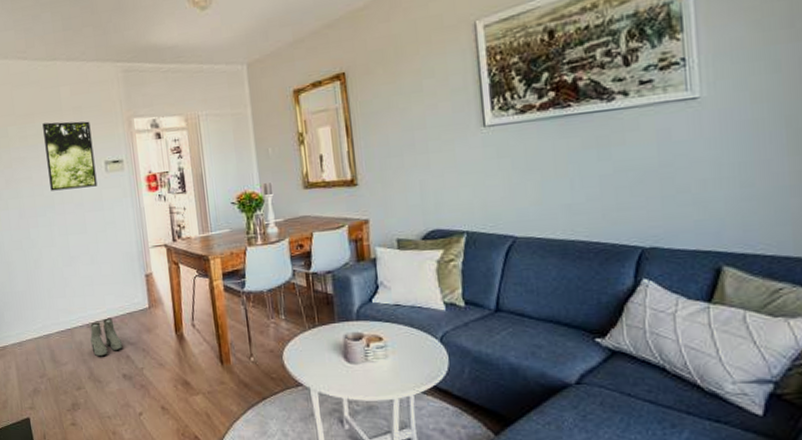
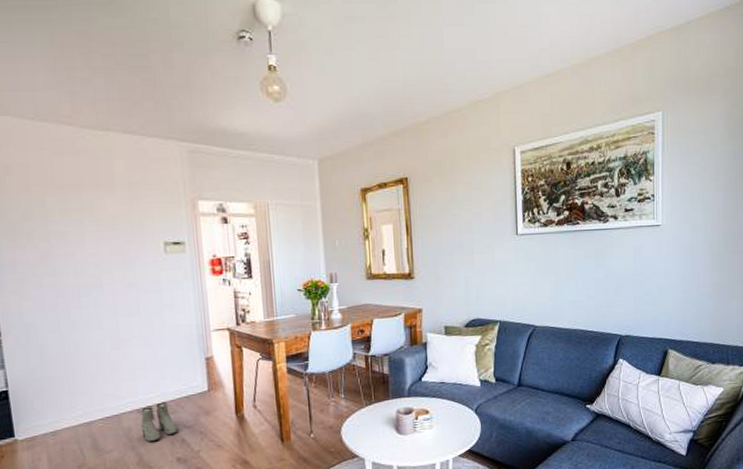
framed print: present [42,121,98,191] -> none [90,196,155,270]

